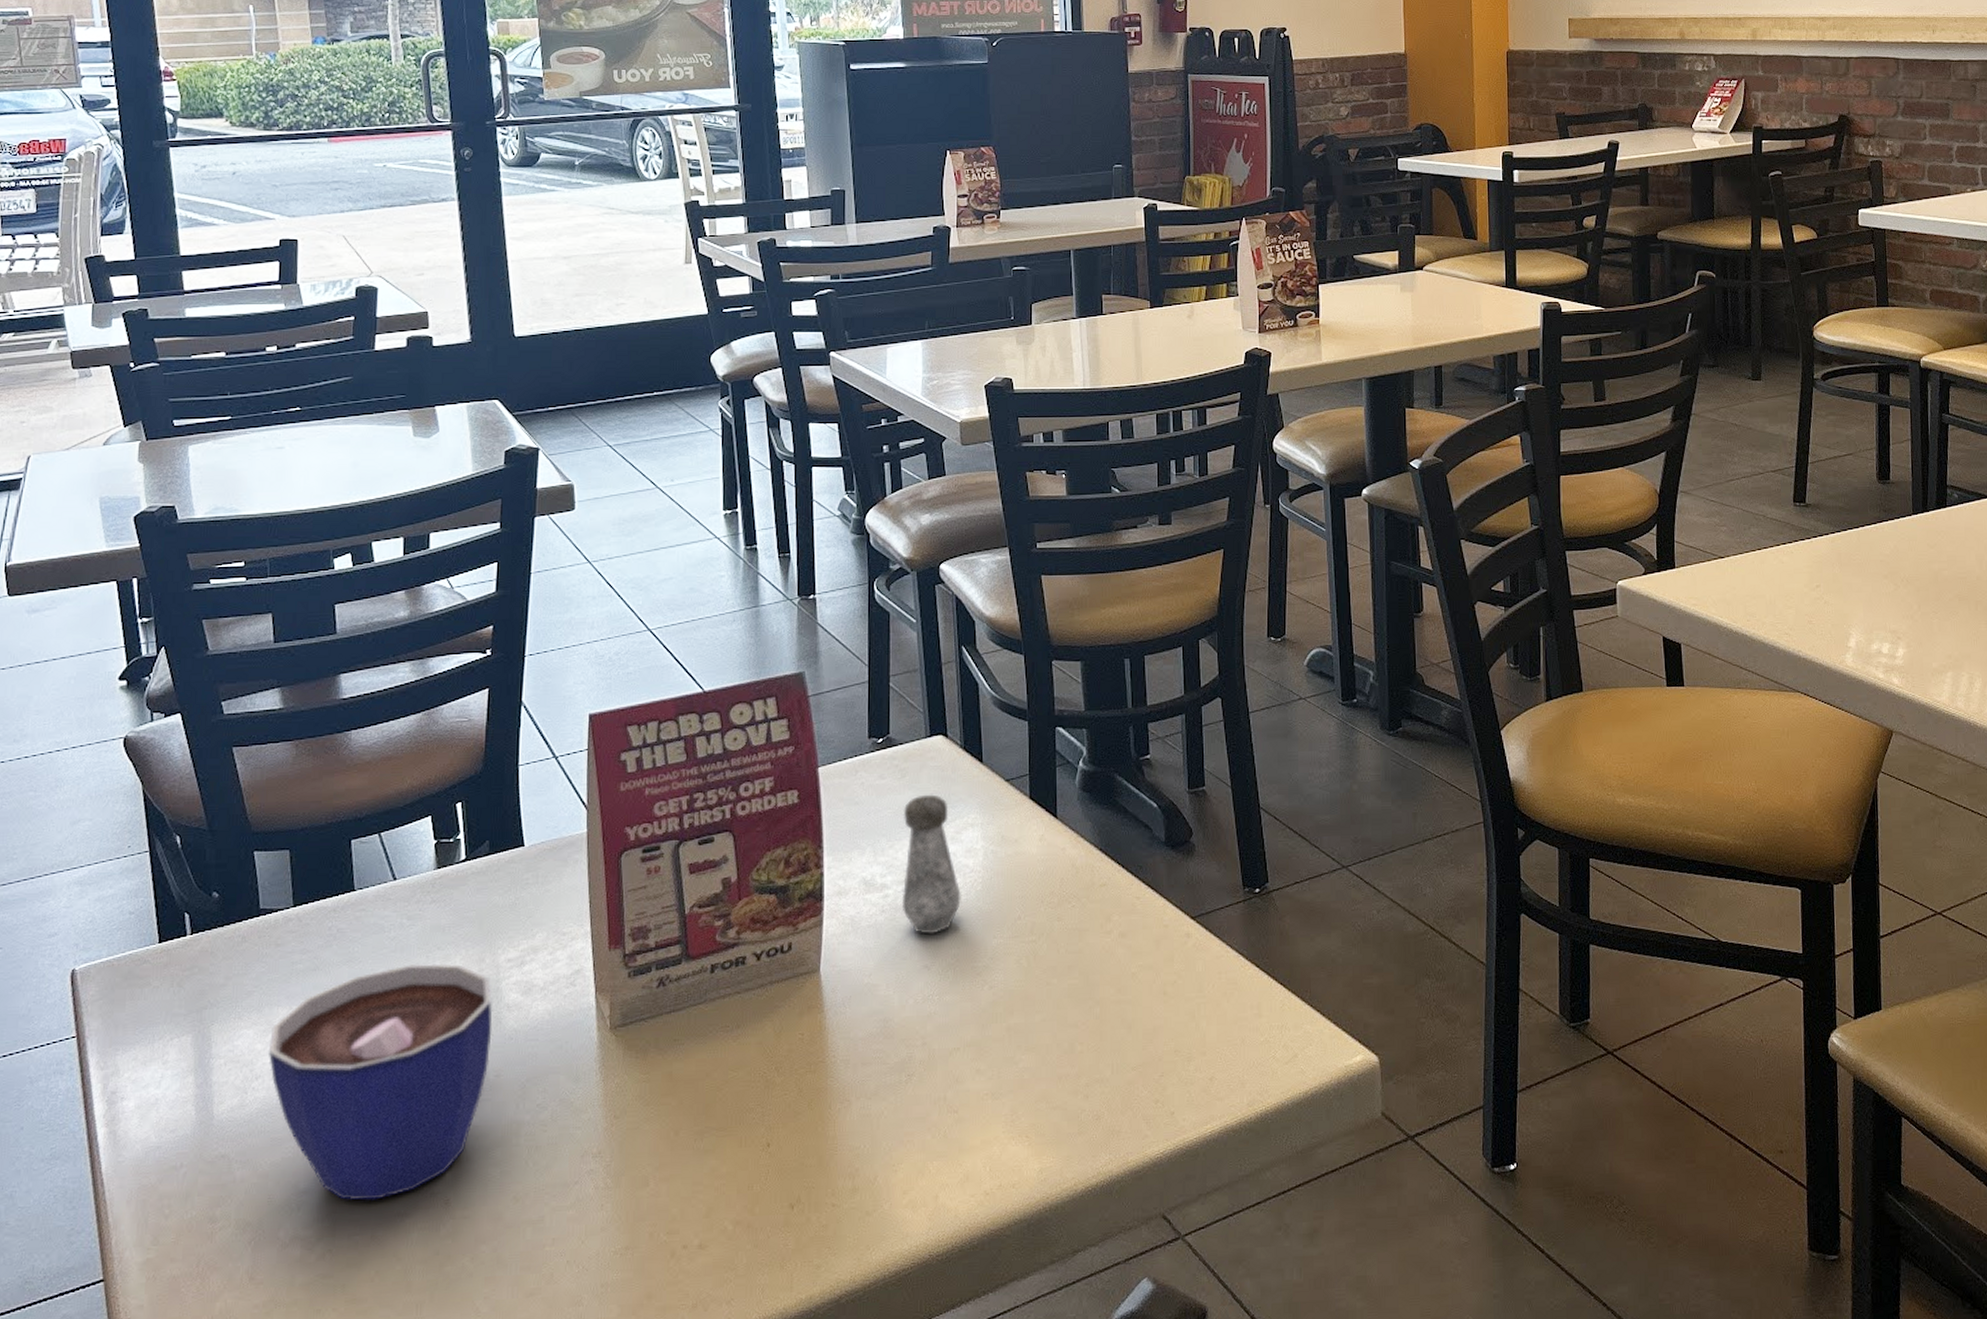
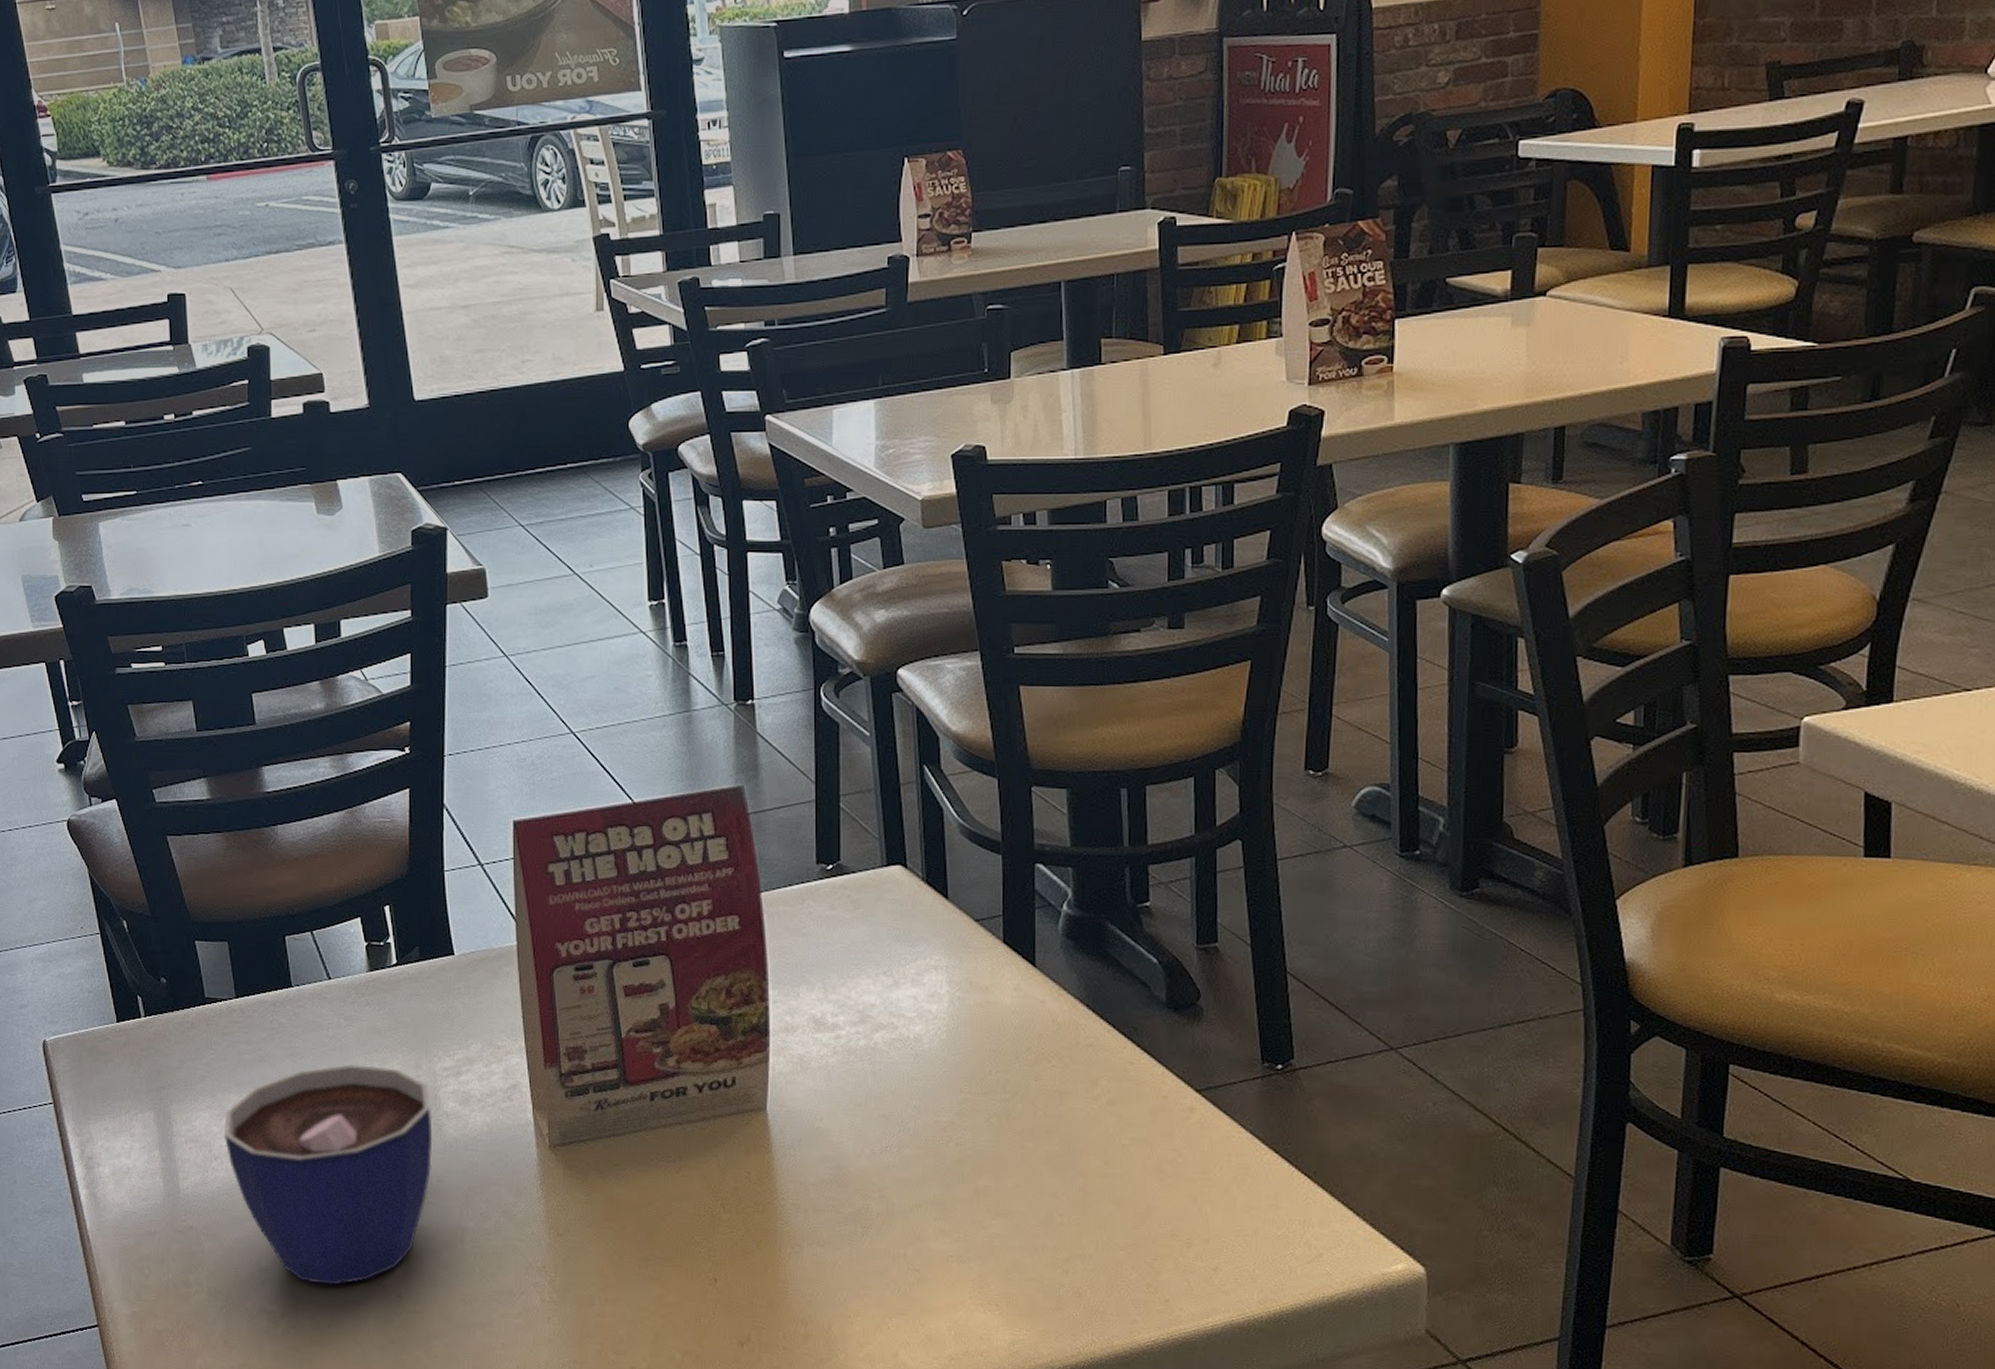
salt shaker: present [902,794,961,935] -> none [856,930,923,1082]

